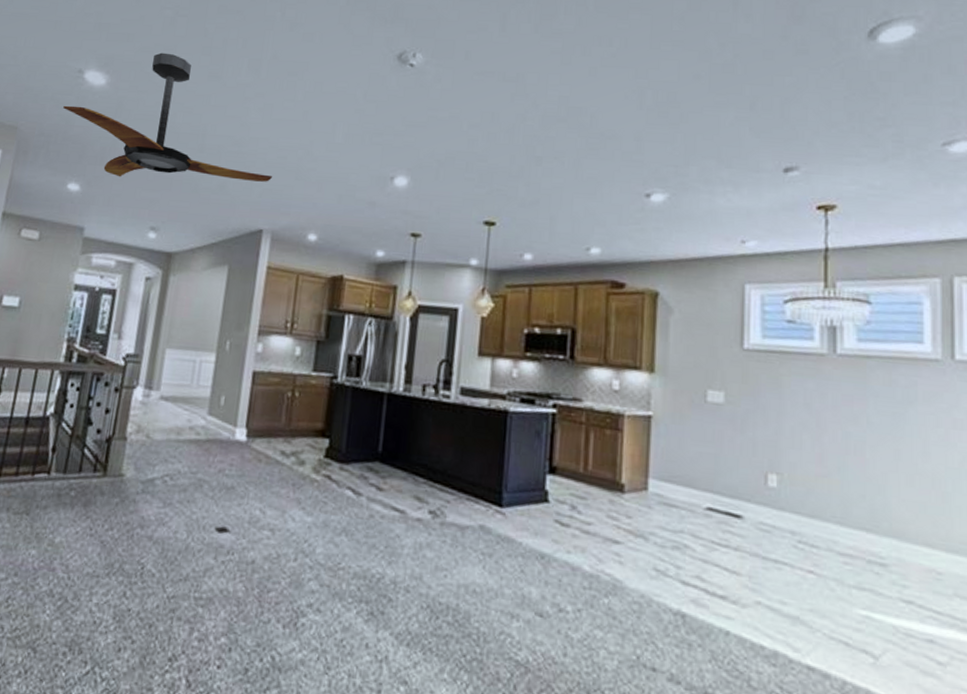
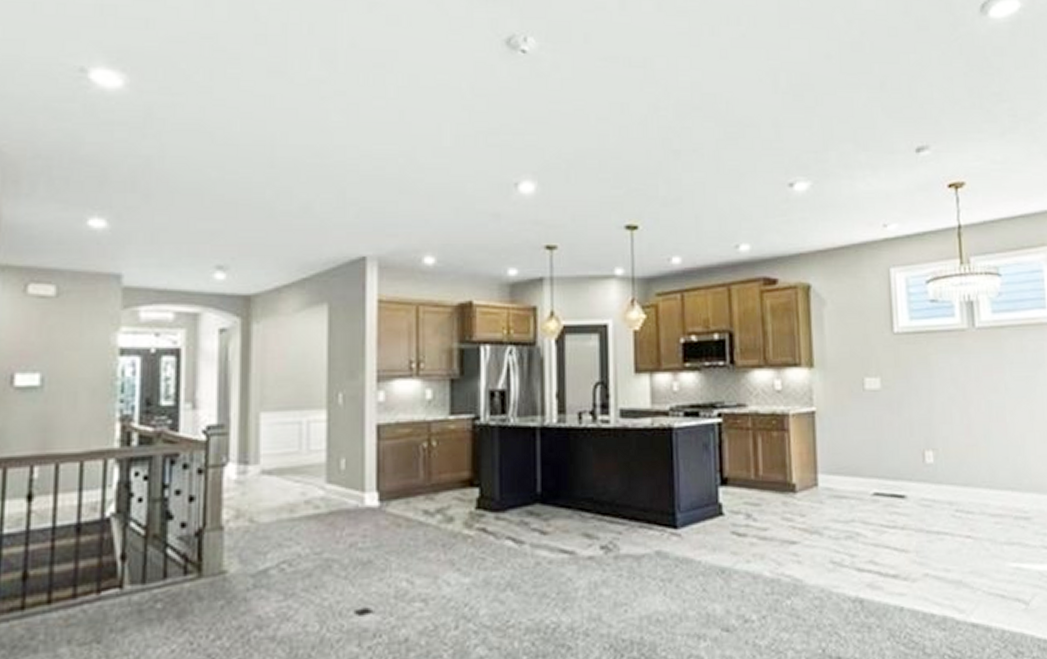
ceiling fan: present [63,52,272,182] -> none [64,42,369,206]

